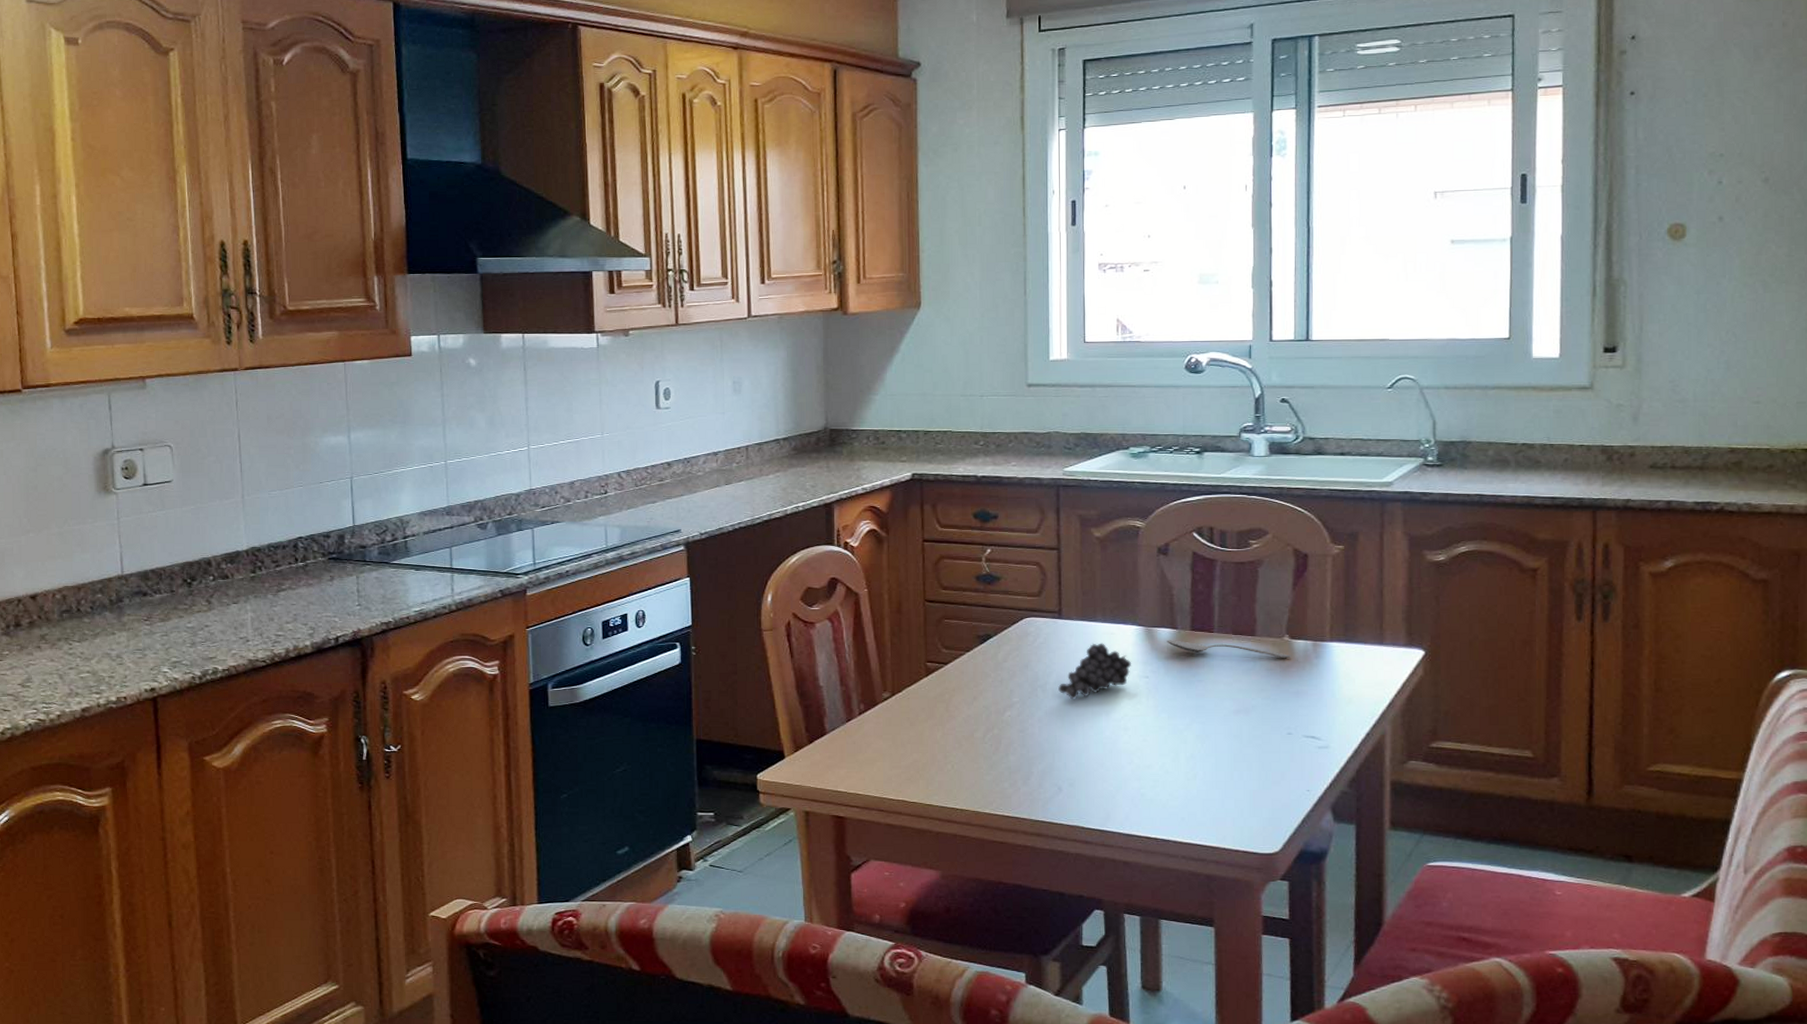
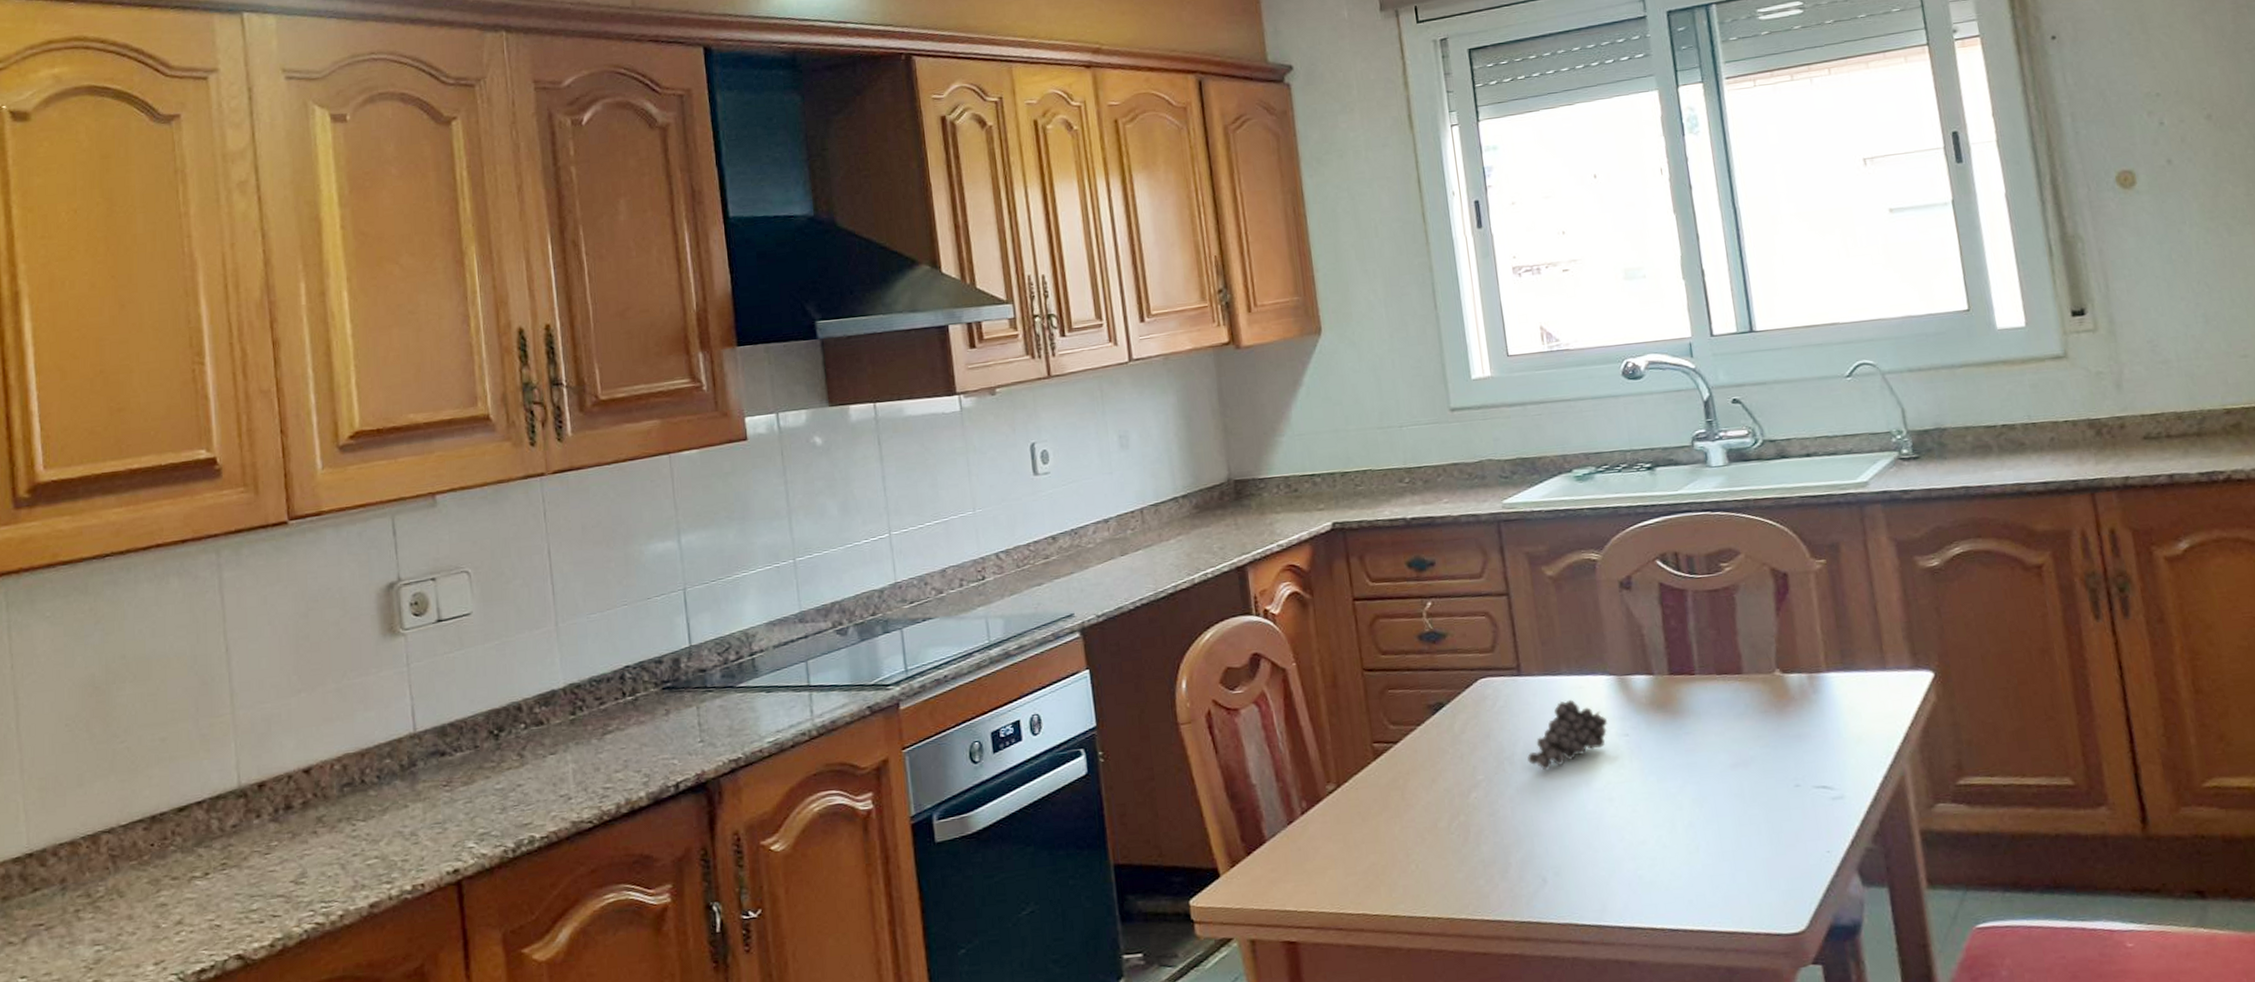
spoon: present [1167,640,1291,658] -> none [1644,686,1786,701]

